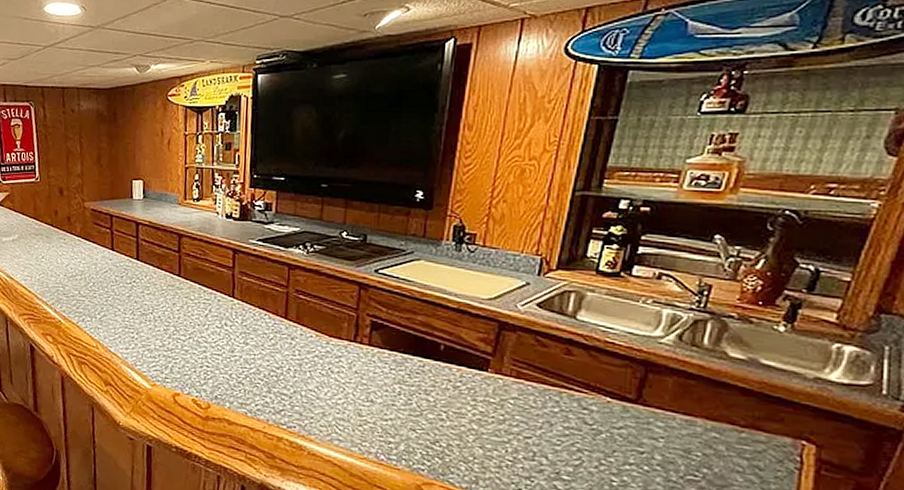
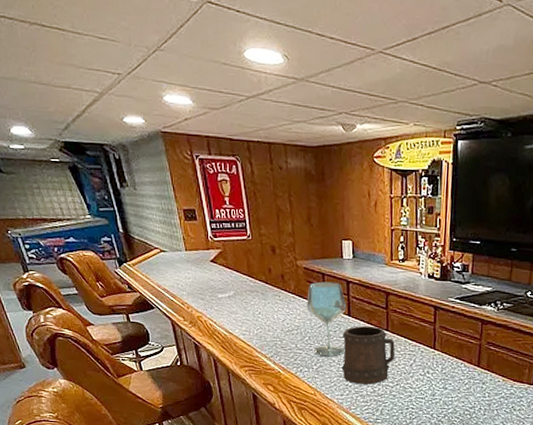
wine glass: none [92,223,135,305] -> present [307,281,347,357]
beer mug: none [127,271,188,337] -> present [341,326,395,385]

